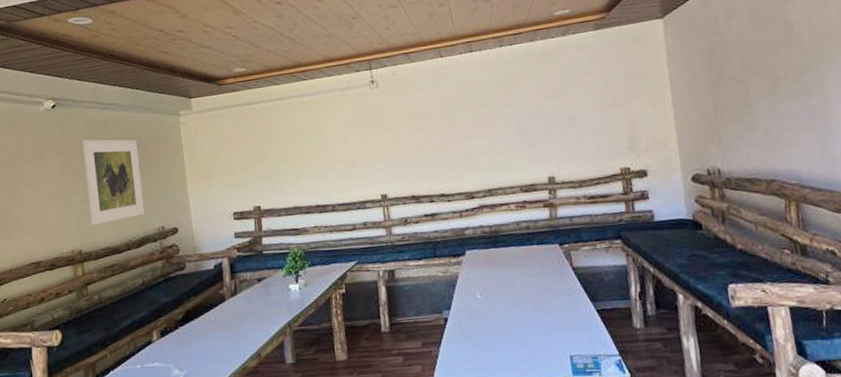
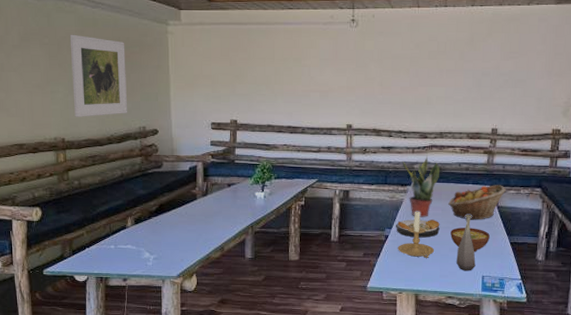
potted plant: none [450,215,497,292] -> present [402,153,439,217]
plate: none [454,293,508,317] -> present [395,219,440,238]
candle holder: none [461,283,506,341] -> present [398,210,435,258]
fruit basket: none [512,241,579,288] -> present [448,185,506,220]
bowl: none [521,297,571,327] -> present [450,227,490,252]
bottle: none [533,282,560,352] -> present [456,215,476,271]

